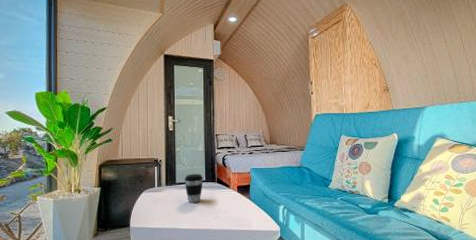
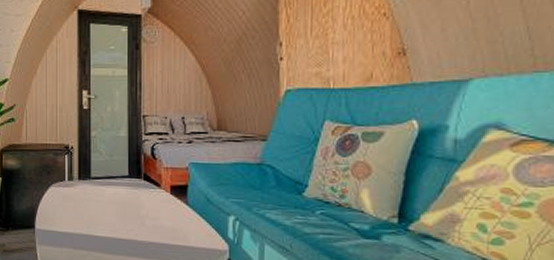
coffee cup: present [184,174,203,203] -> none [101,166,125,204]

